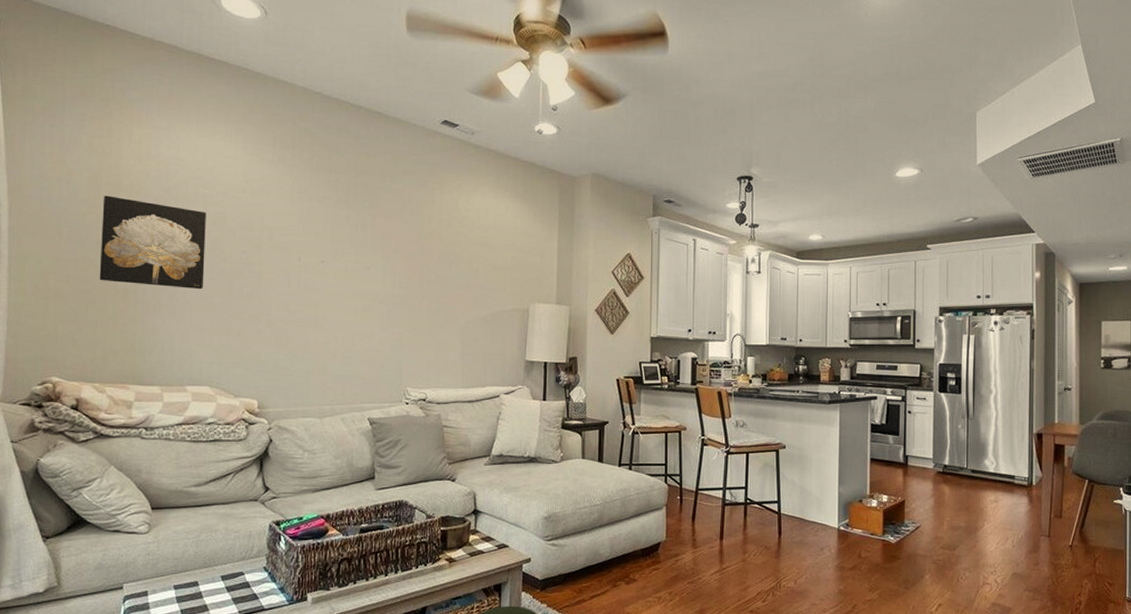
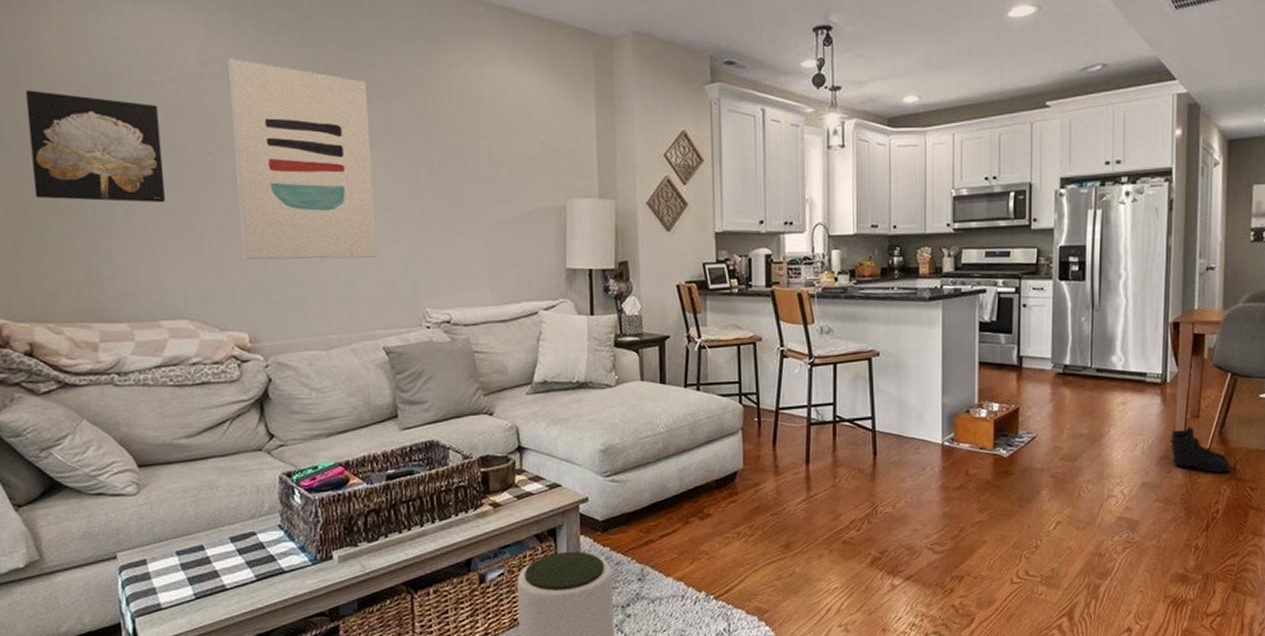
wall art: none [260,179,375,343] -> present [228,58,377,260]
boots: none [1036,525,1091,568] -> present [1169,427,1231,473]

